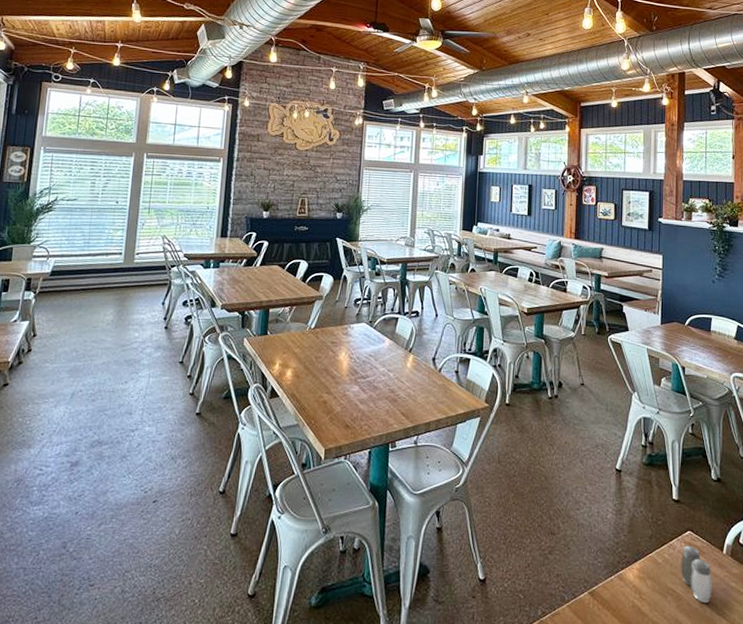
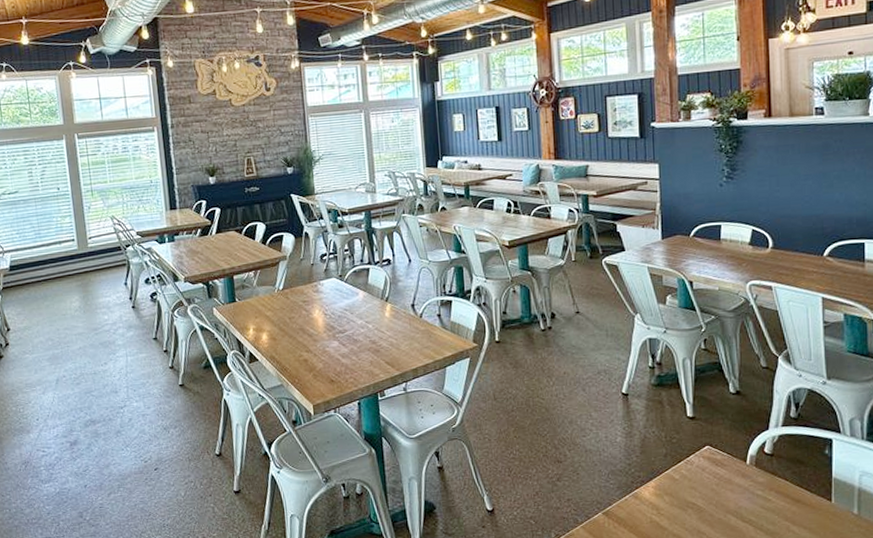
salt and pepper shaker: present [681,545,713,602] -> none [700,459,737,512]

